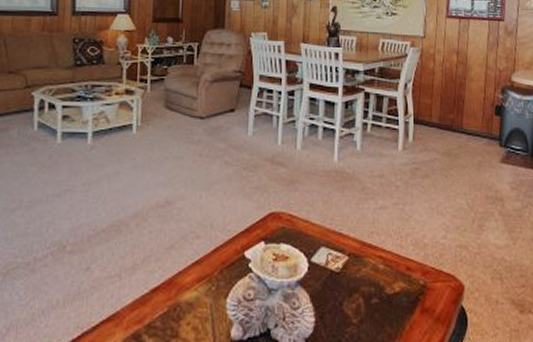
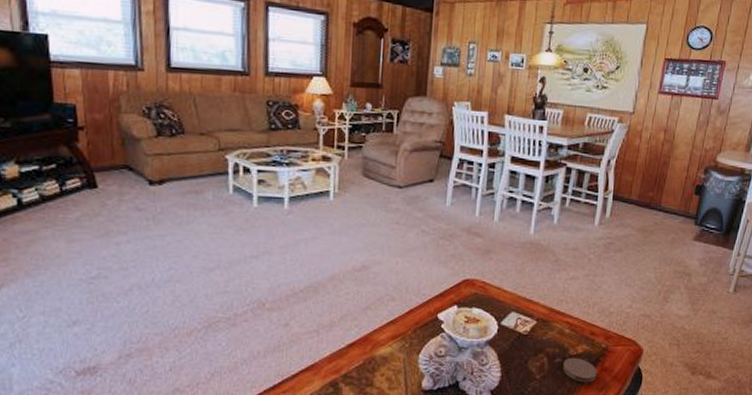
coaster: none [381,296,418,327] -> present [563,357,597,383]

